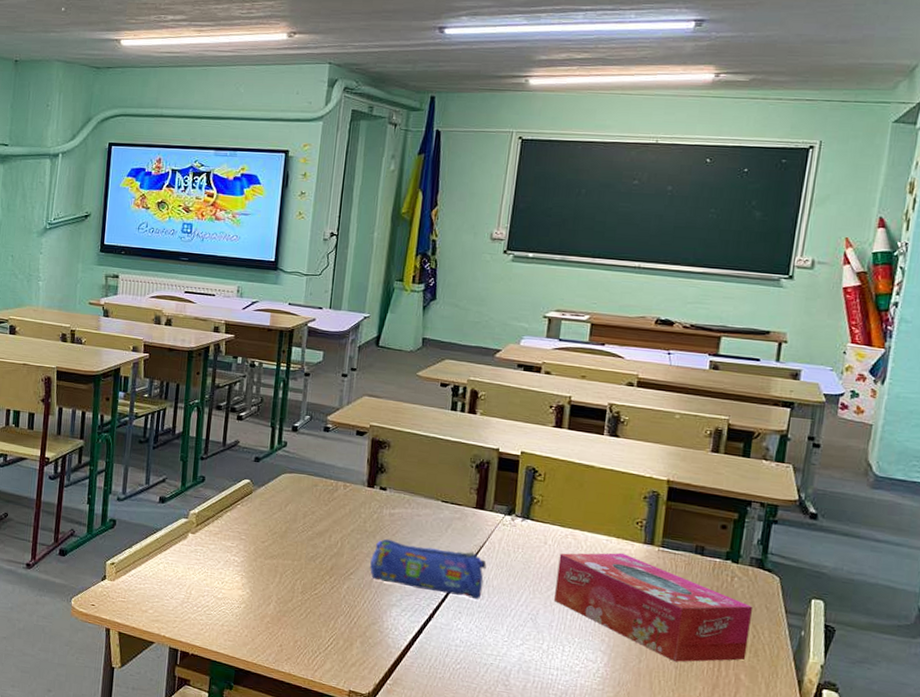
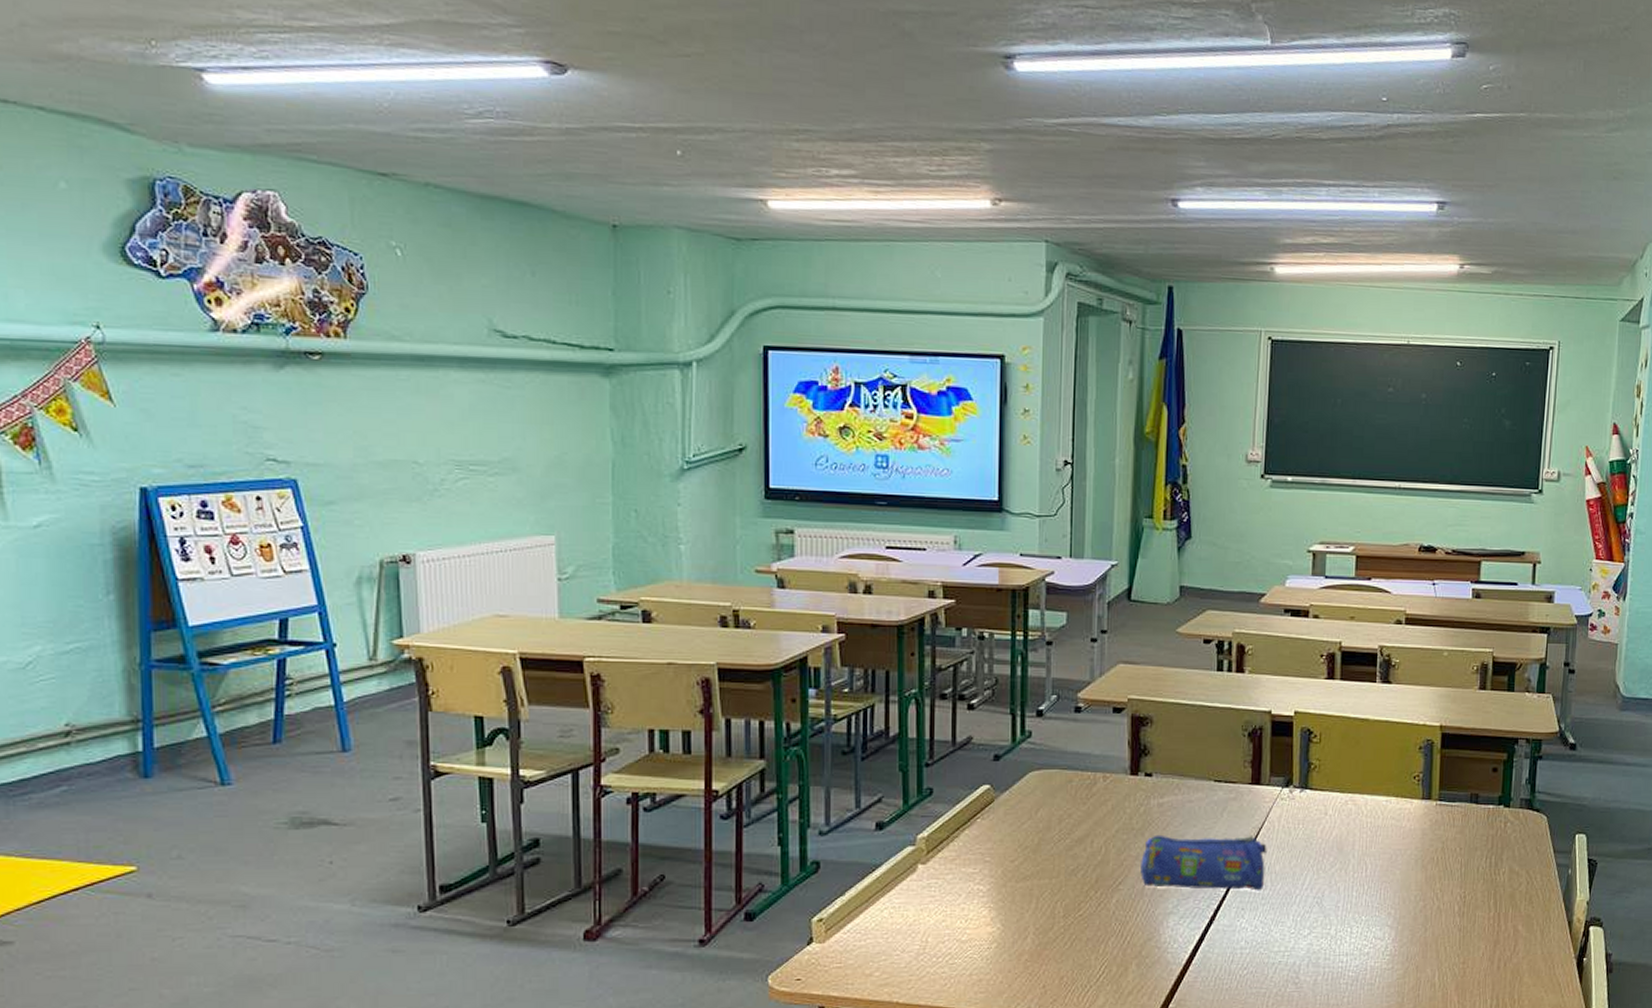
tissue box: present [554,552,754,662] -> none [1339,813,1526,923]

